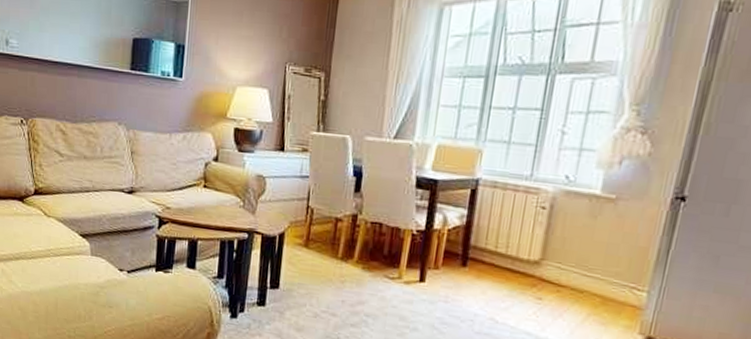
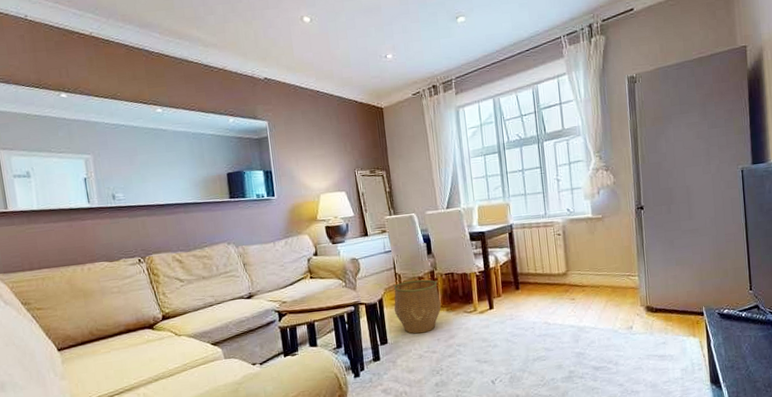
basket: none [295,219,359,289] -> present [393,279,441,334]

